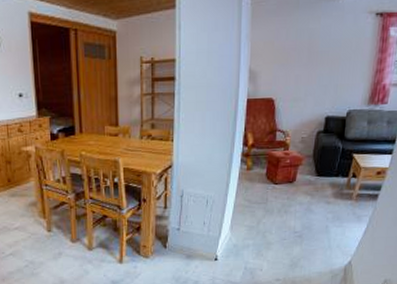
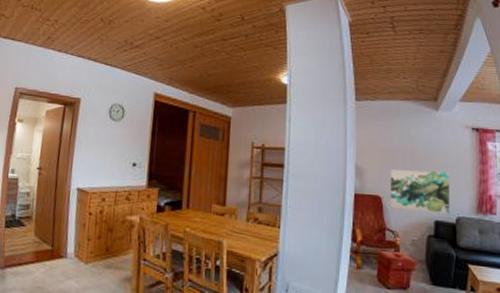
wall art: none [282,65,347,110] -> present [390,169,450,214]

